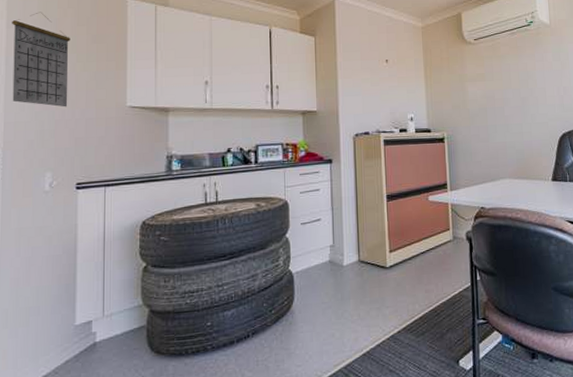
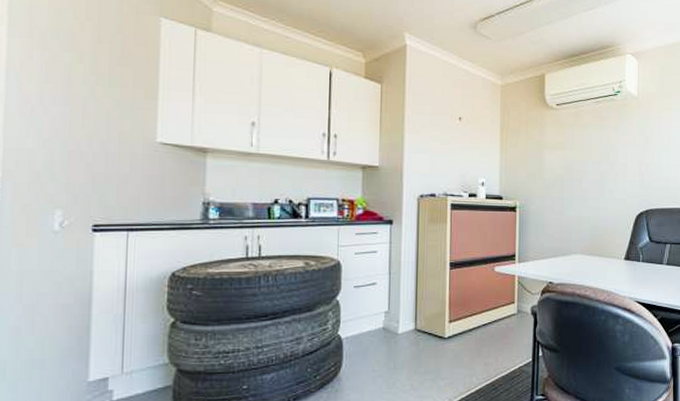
calendar: present [12,12,70,107] -> none [14,21,89,137]

